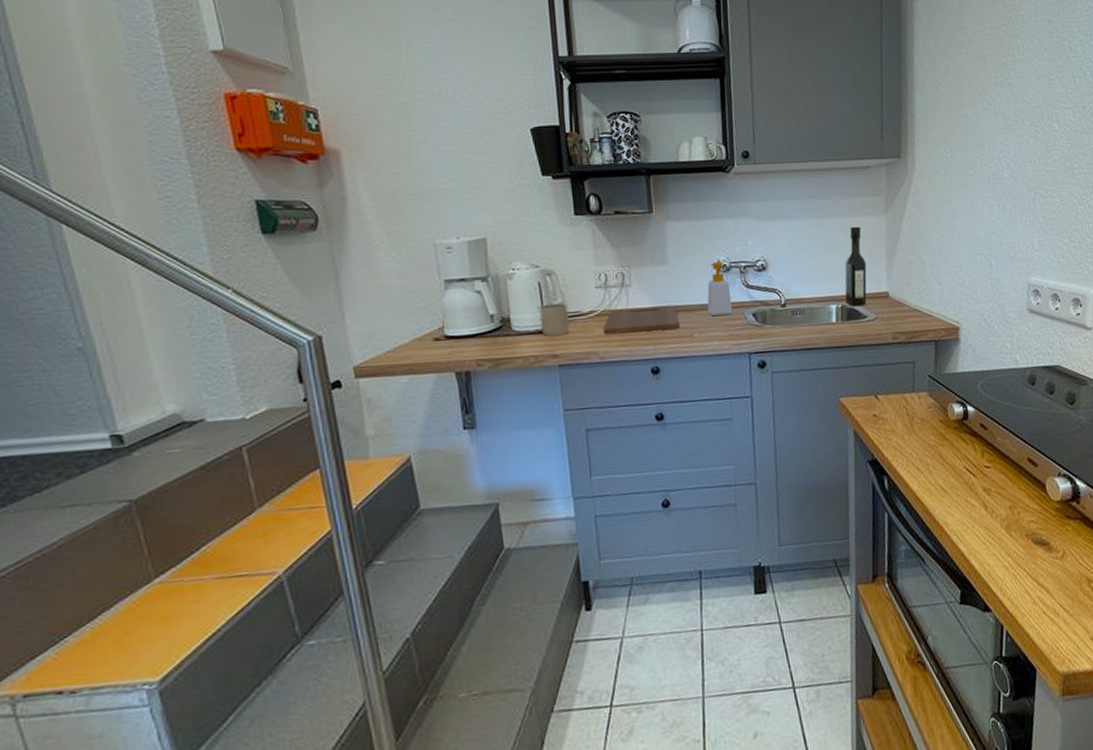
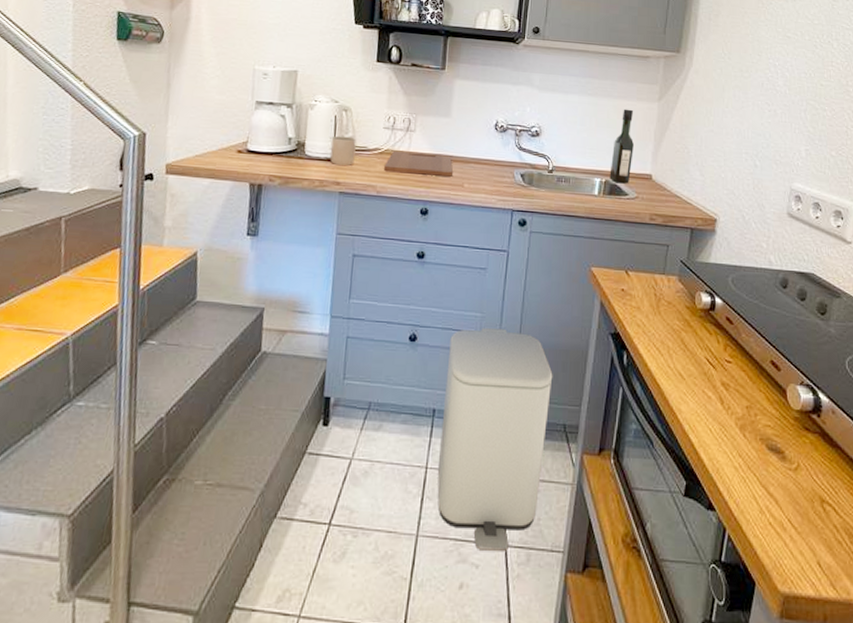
pedal bin: none [705,477,820,698] -> present [437,328,553,552]
soap bottle: present [707,262,733,317] -> none [480,122,504,172]

